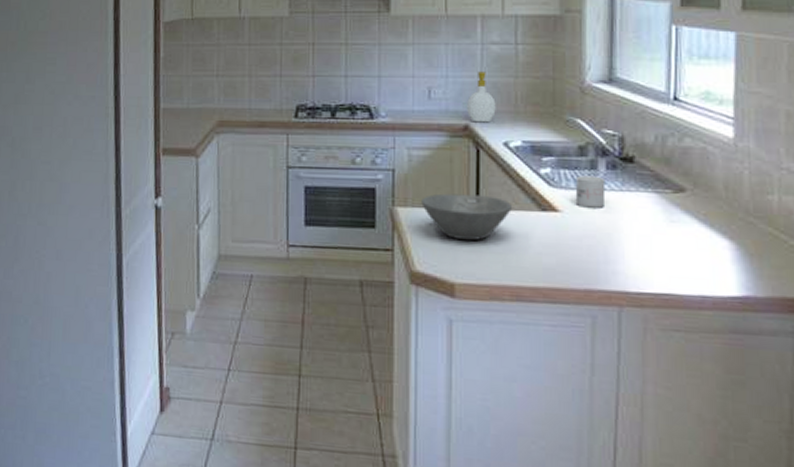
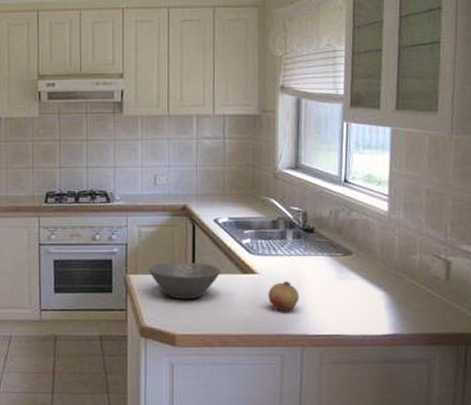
soap bottle: present [467,71,496,123] -> none [185,161,208,204]
fruit: none [574,222,616,260] -> present [268,281,300,311]
mug: present [575,175,606,208] -> none [269,244,292,270]

